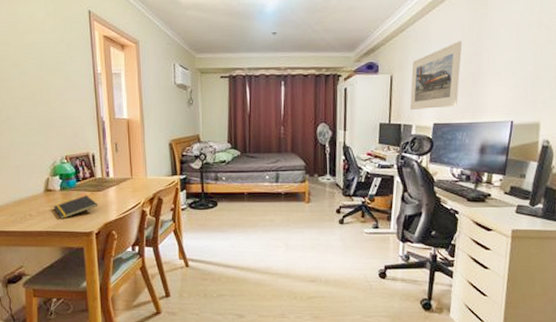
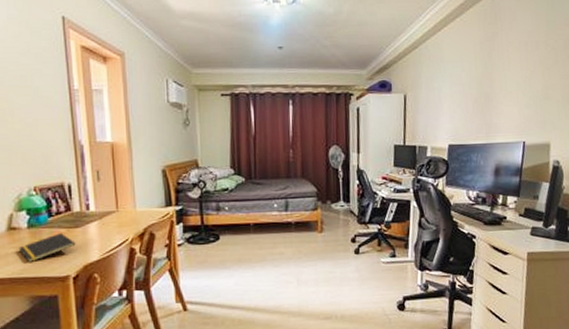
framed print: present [410,41,463,110] -> none [424,60,475,130]

